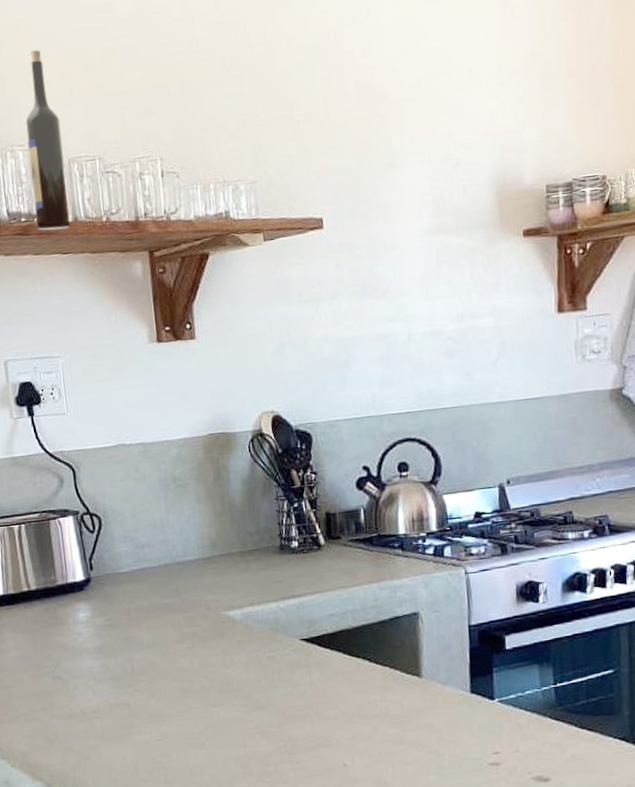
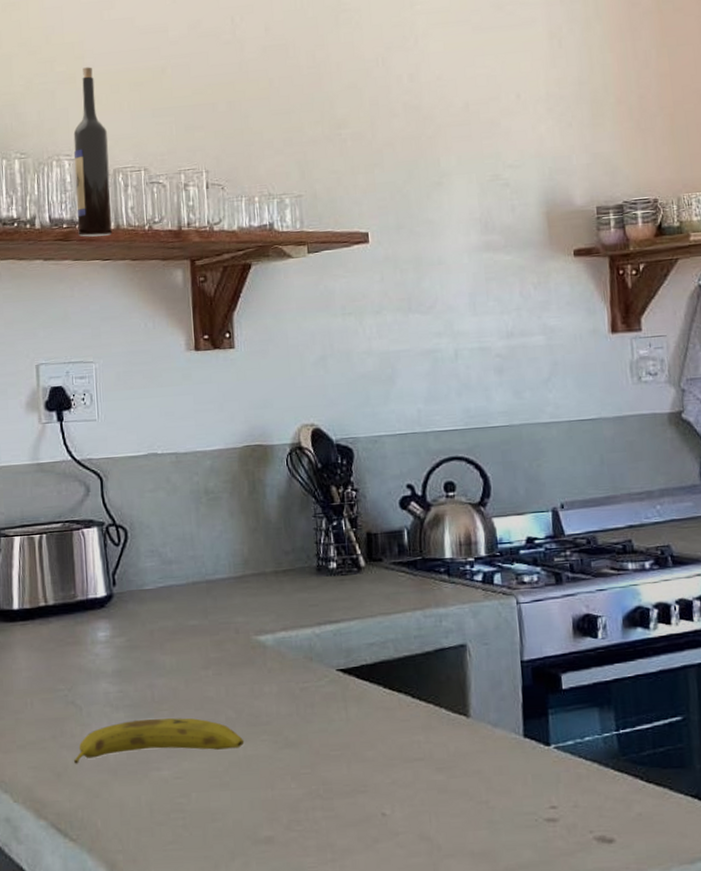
fruit: none [64,687,218,732] -> present [74,718,245,764]

